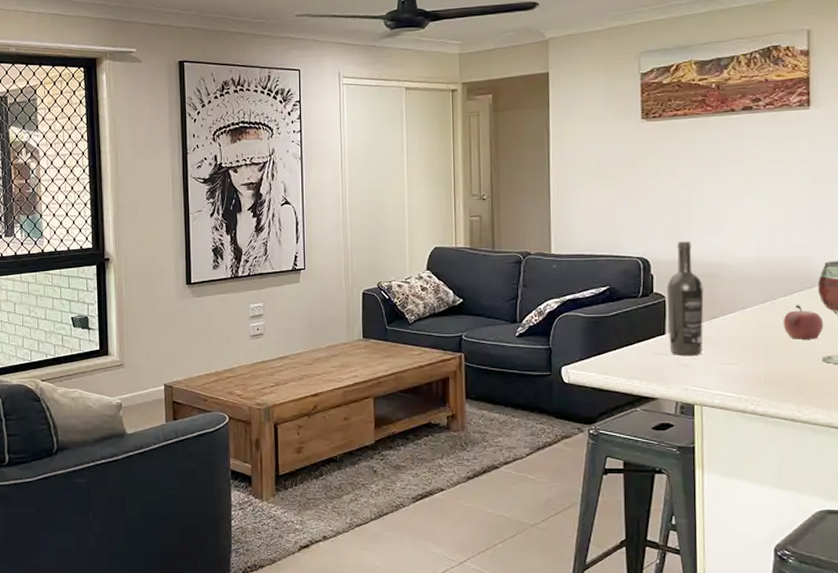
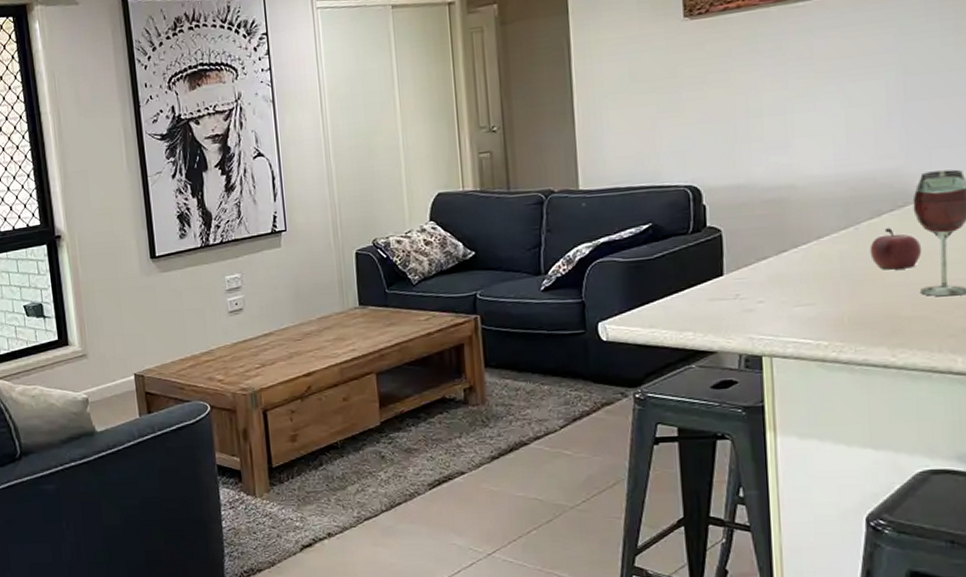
wine bottle: present [666,241,704,355] -> none [722,161,771,299]

